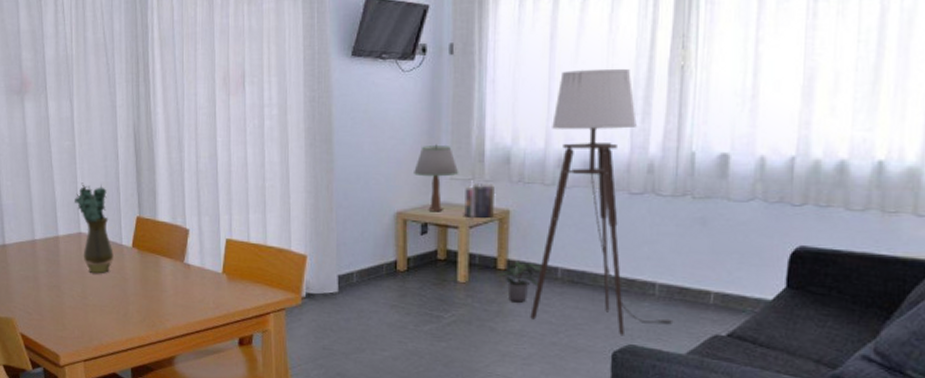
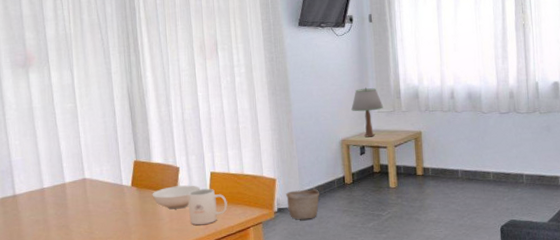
vase: present [75,182,114,273] -> none [78,137,116,211]
bowl: none [155,252,212,281] -> present [152,185,200,210]
mug: none [196,258,244,304] -> present [187,188,228,226]
basket: none [317,272,363,312] -> present [285,189,320,220]
books: present [463,183,495,218] -> none [388,113,411,139]
potted plant: present [497,260,547,303] -> none [417,167,452,198]
floor lamp: present [530,68,676,336] -> none [443,27,539,215]

